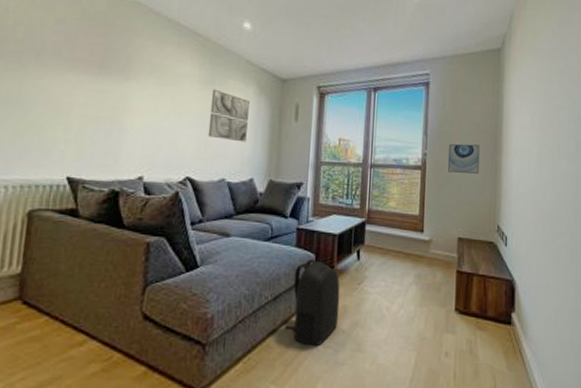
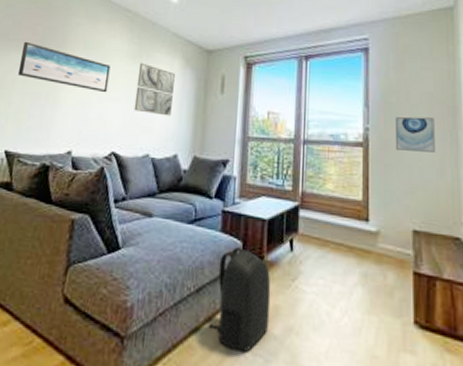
wall art: none [75,62,182,119] -> present [17,41,111,93]

